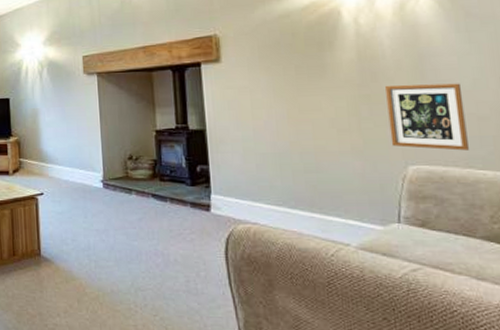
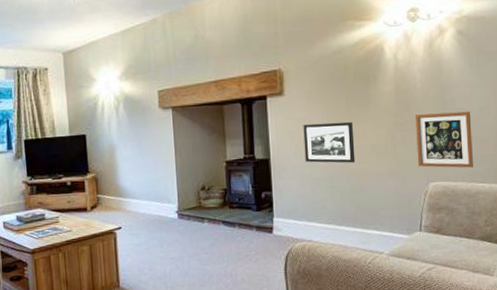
picture frame: none [244,92,310,138] -> present [303,122,356,163]

